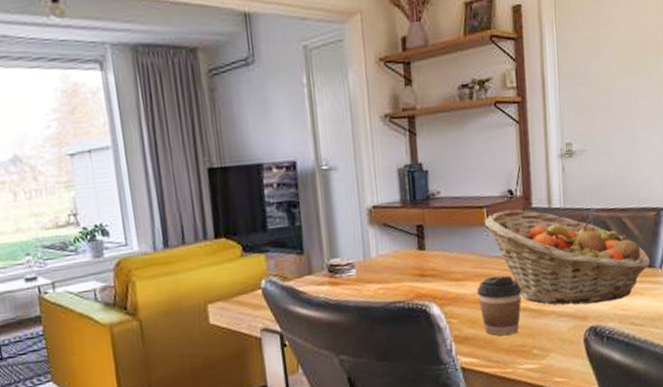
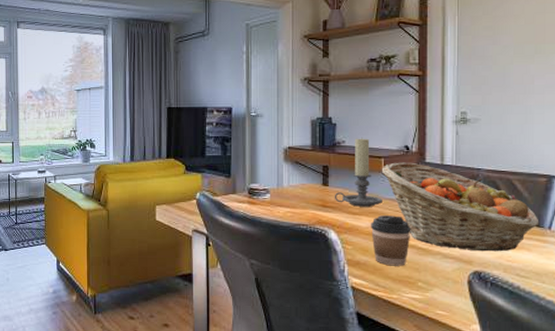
candle holder: none [432,184,488,271] -> present [334,137,382,207]

